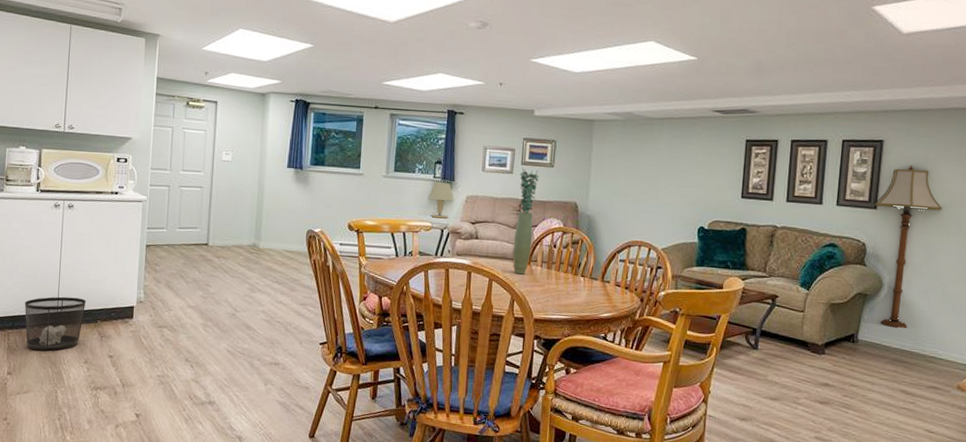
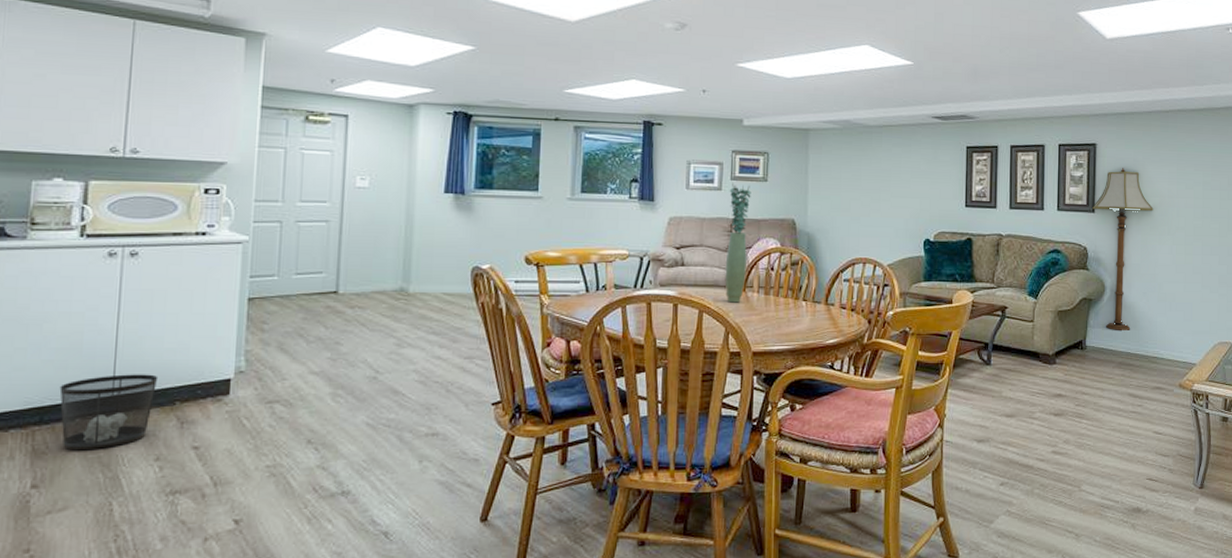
table lamp: present [428,182,454,219] -> none [623,203,654,245]

